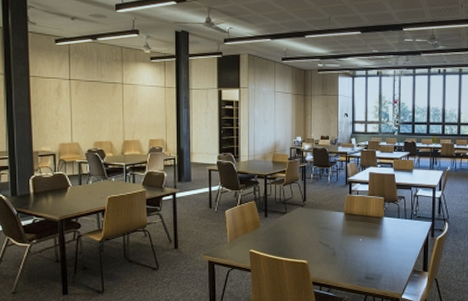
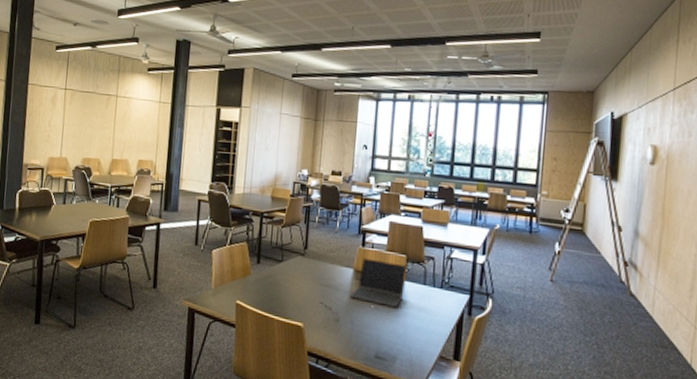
laptop computer: none [343,203,384,238] -> present [350,258,406,307]

